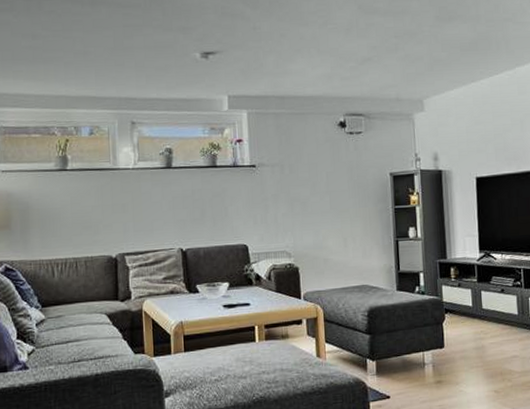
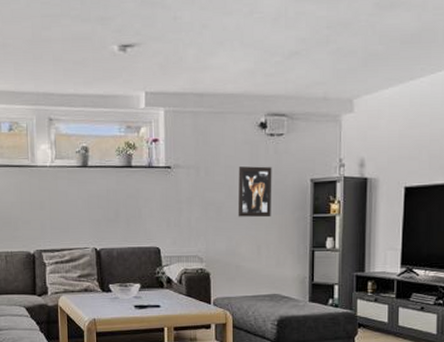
wall art: none [321,162,355,211] -> present [237,166,272,218]

